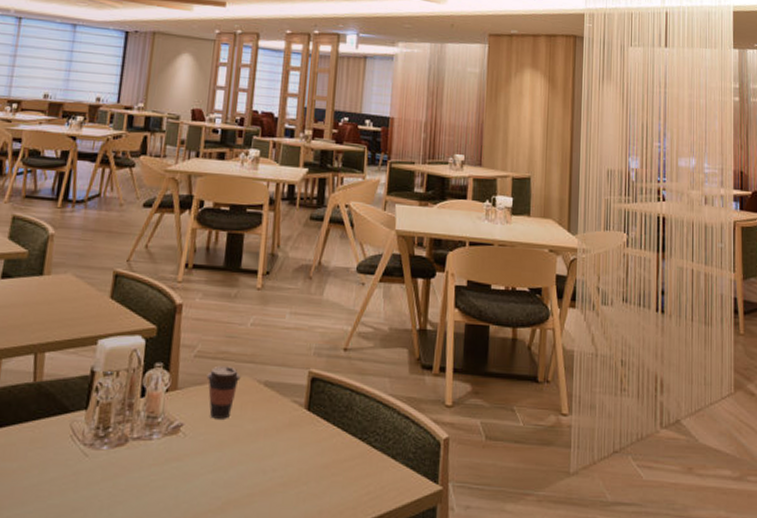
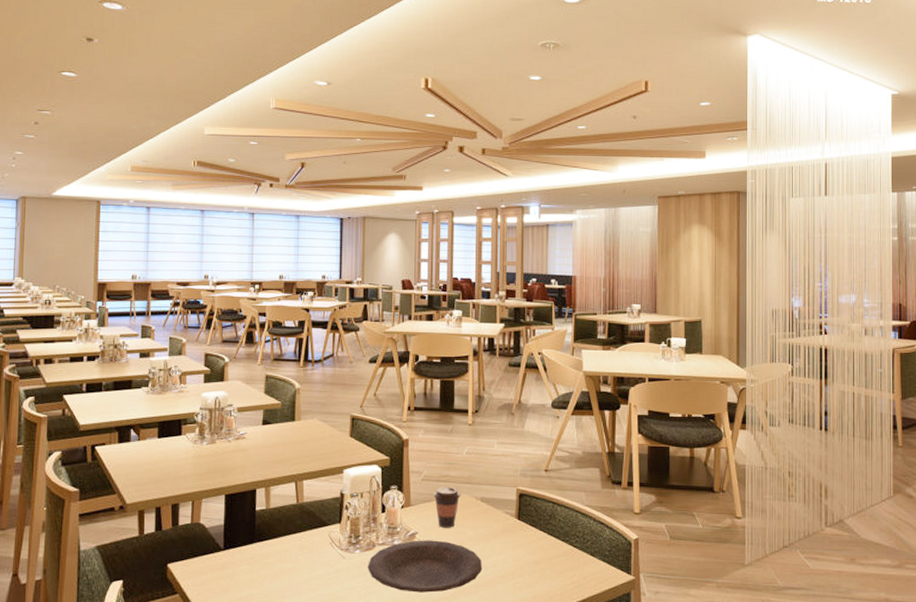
plate: none [115,434,260,504] -> present [368,540,482,593]

